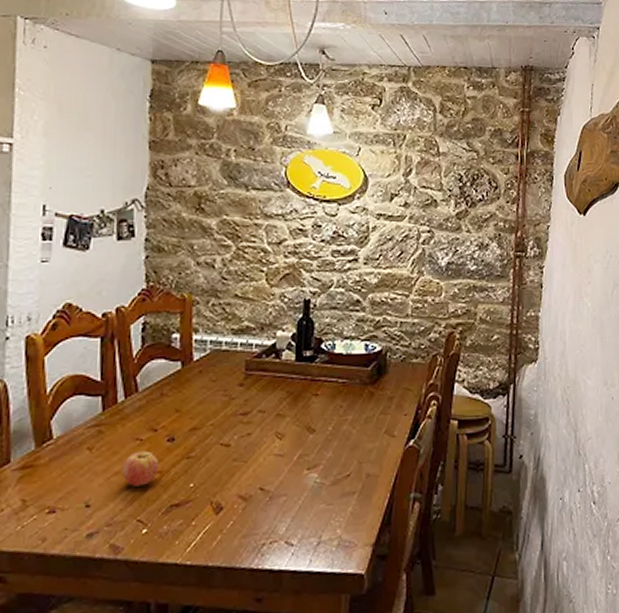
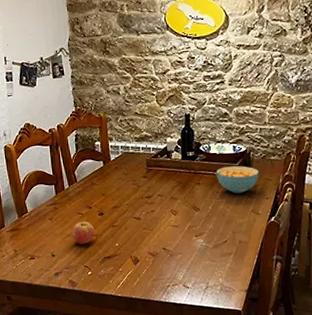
cereal bowl: none [340,371,397,408] -> present [216,166,259,193]

